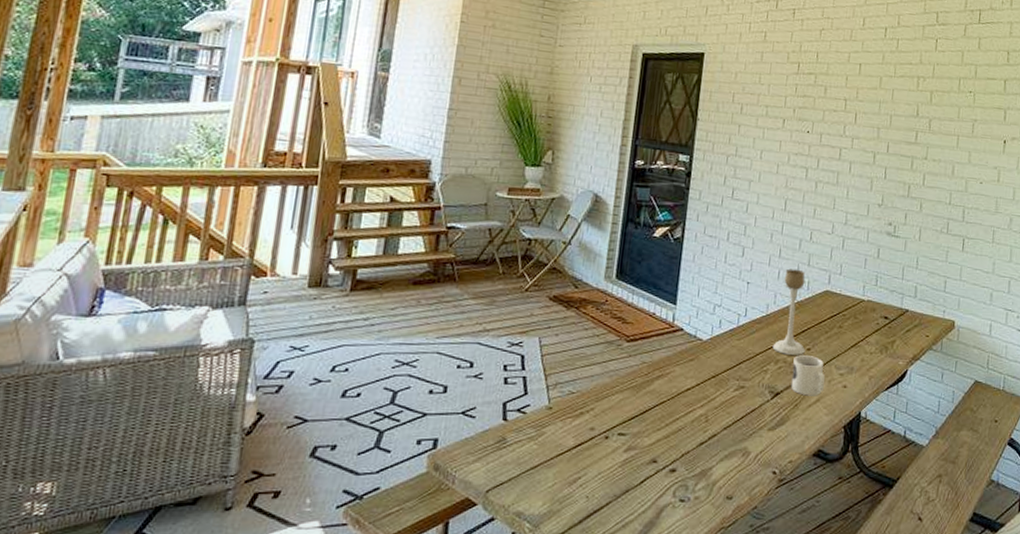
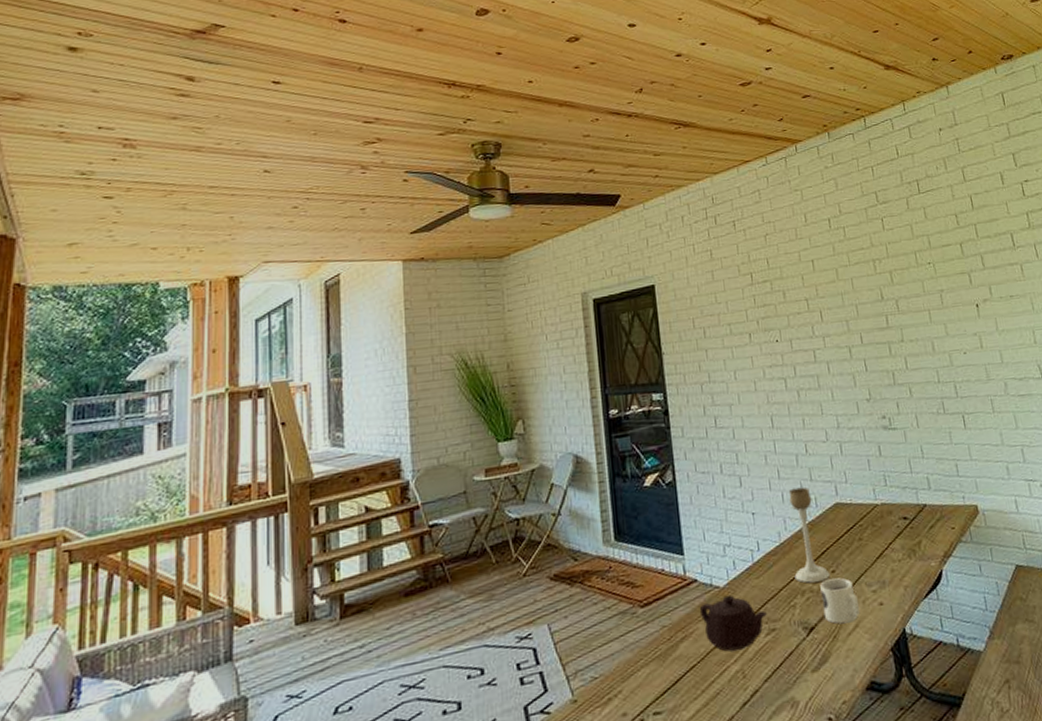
teapot: none [679,348,740,397] -> present [699,594,767,651]

